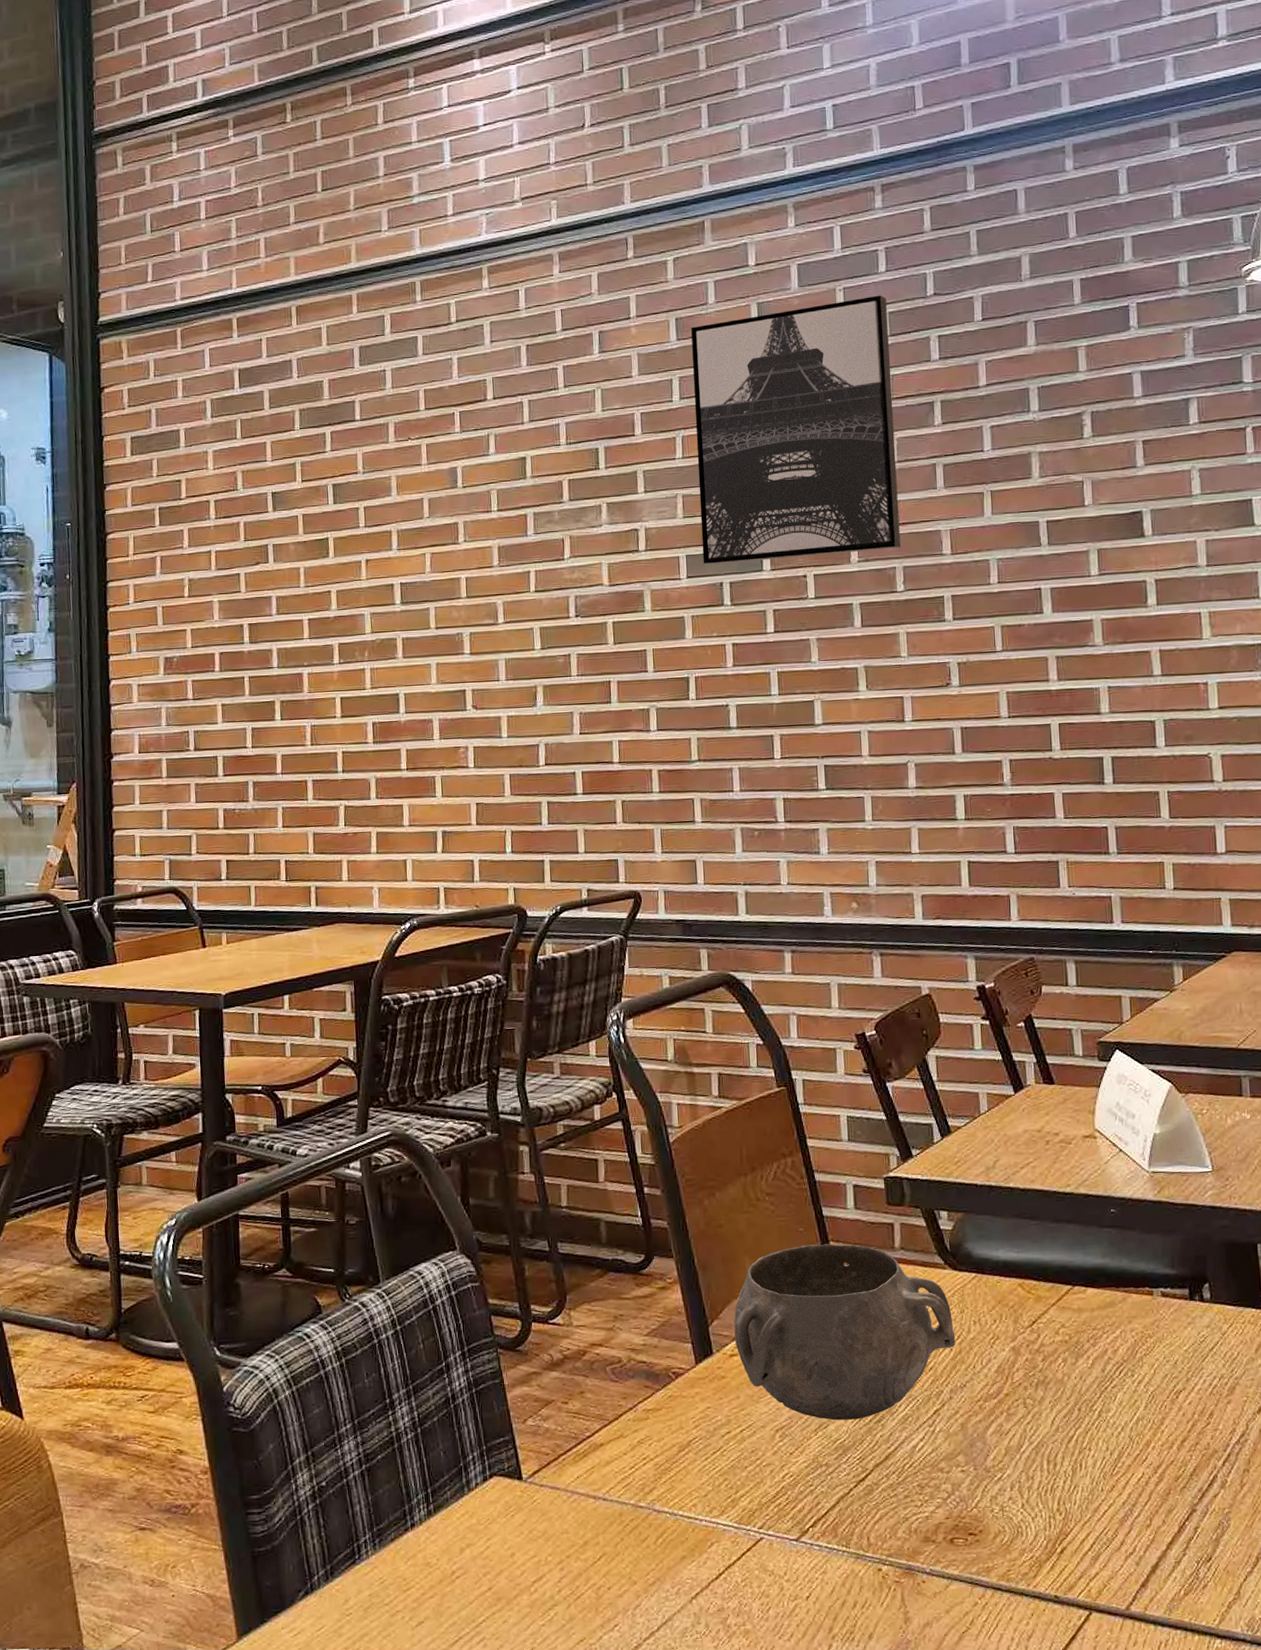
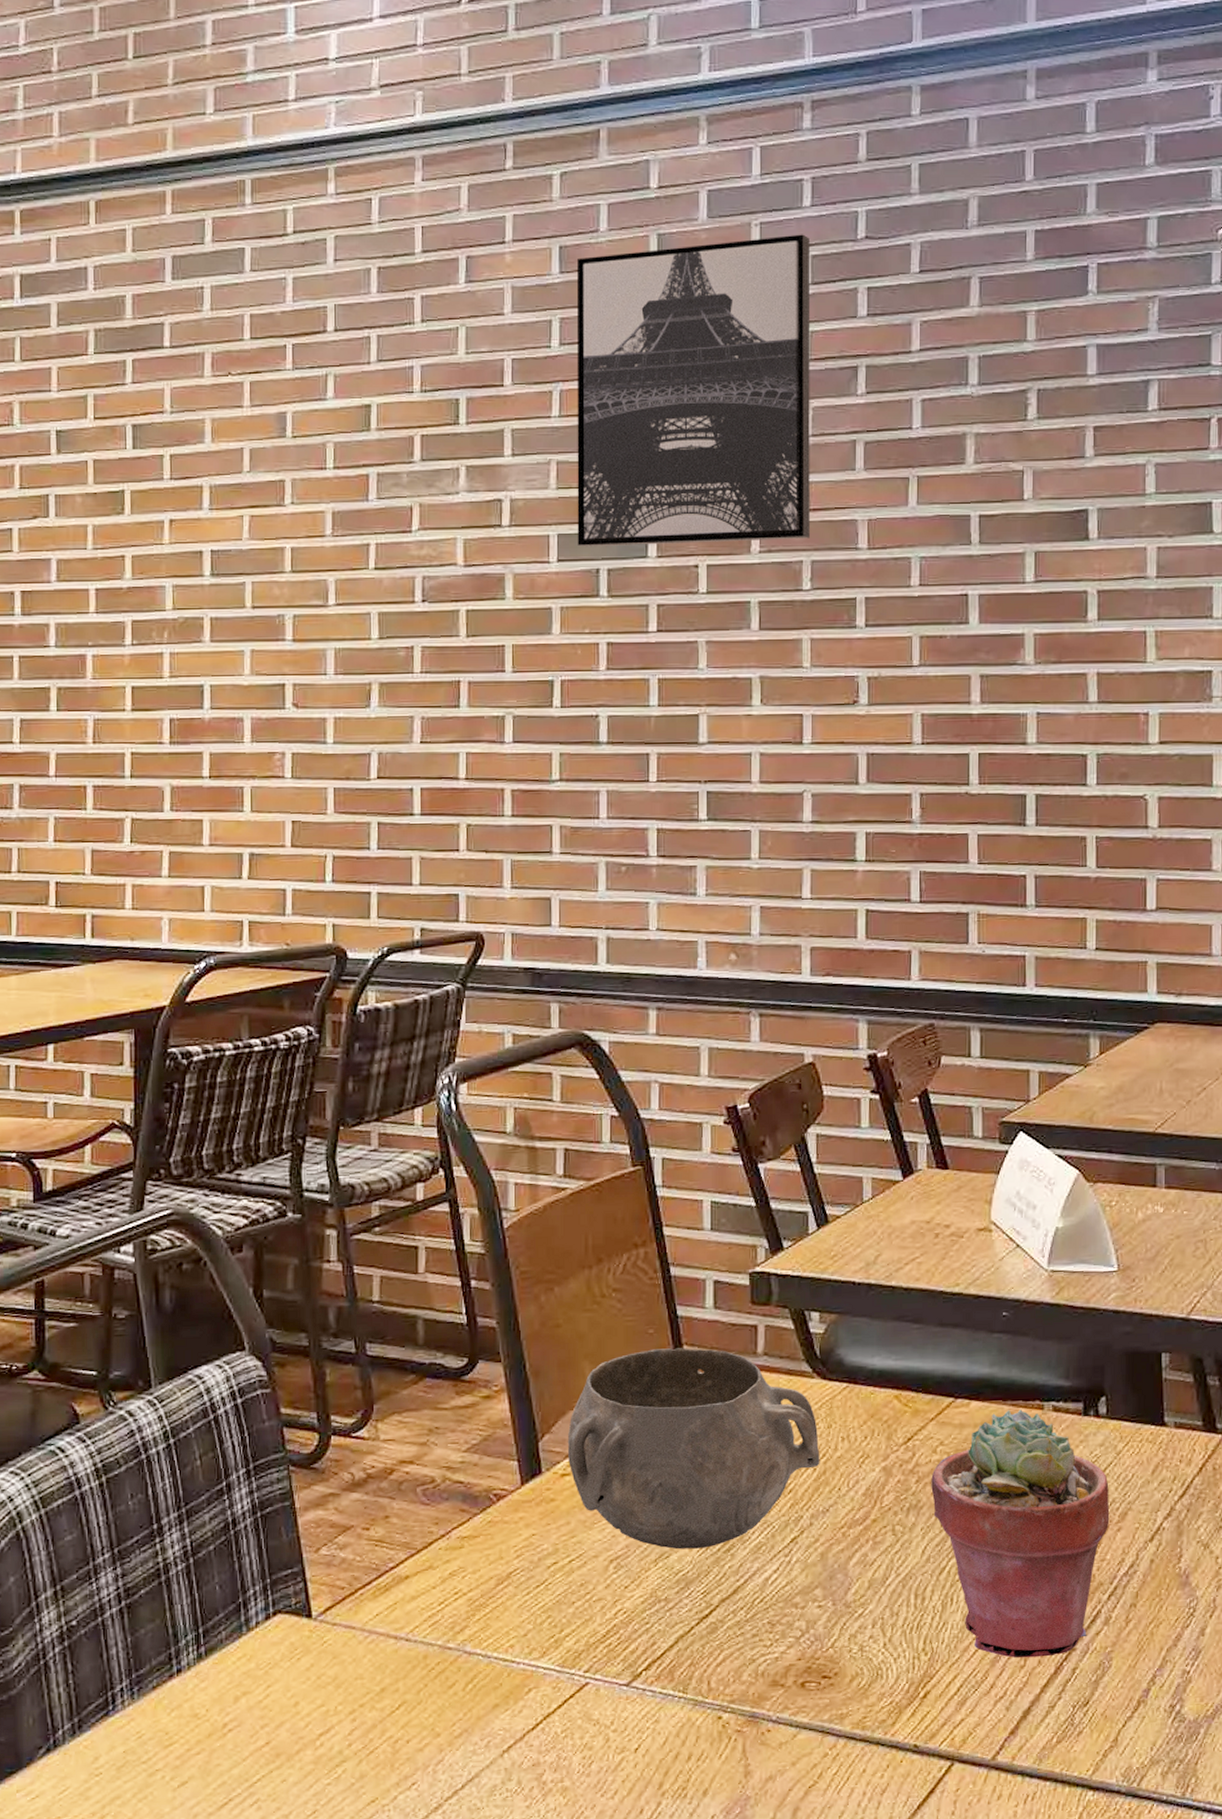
potted succulent: none [1055,1295,1220,1518] -> present [931,1409,1110,1658]

